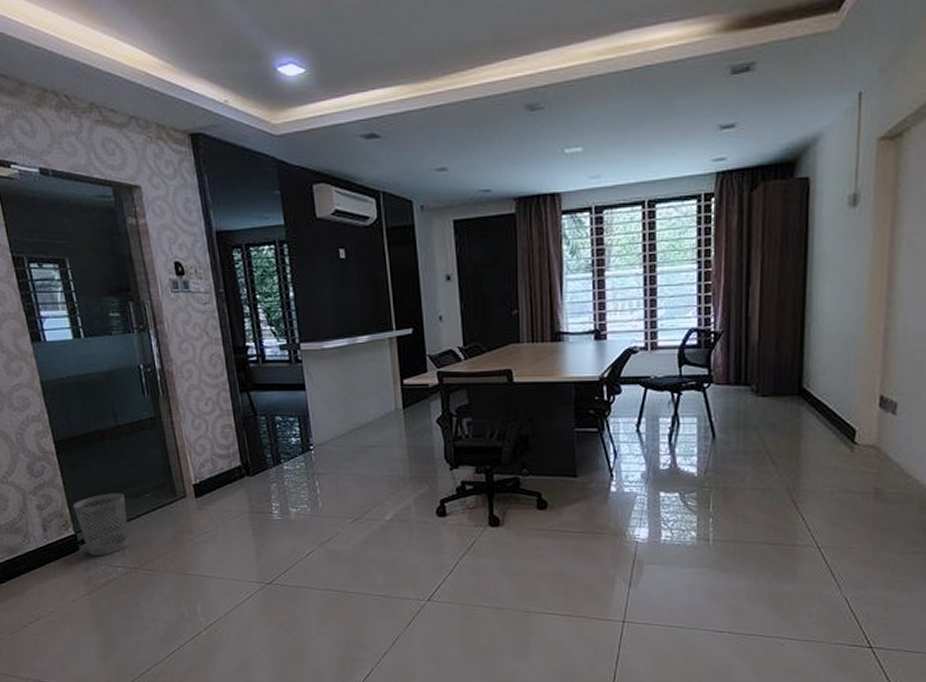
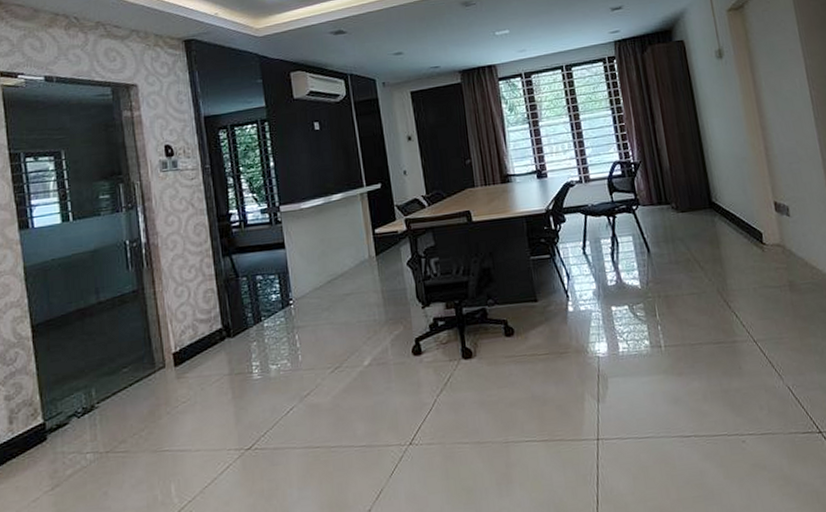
wastebasket: present [73,493,129,556] -> none [44,371,102,445]

